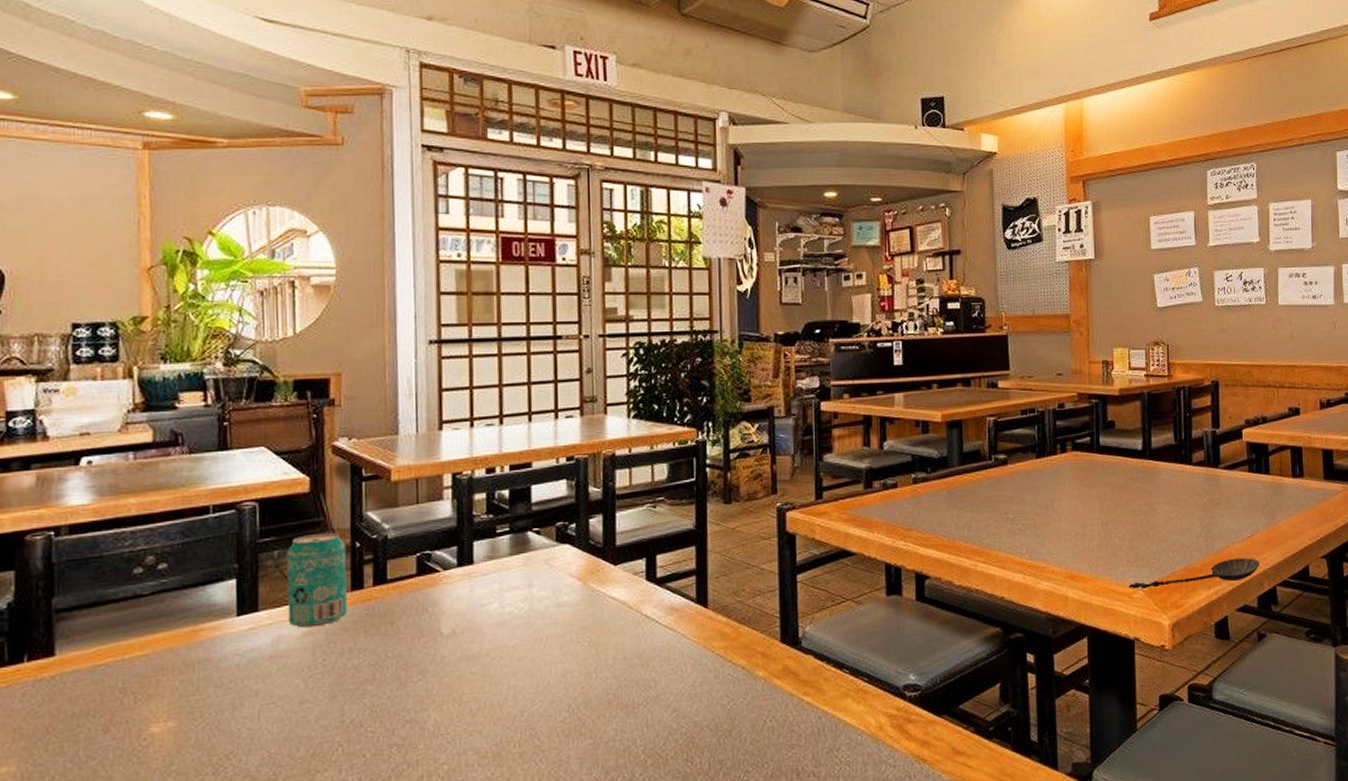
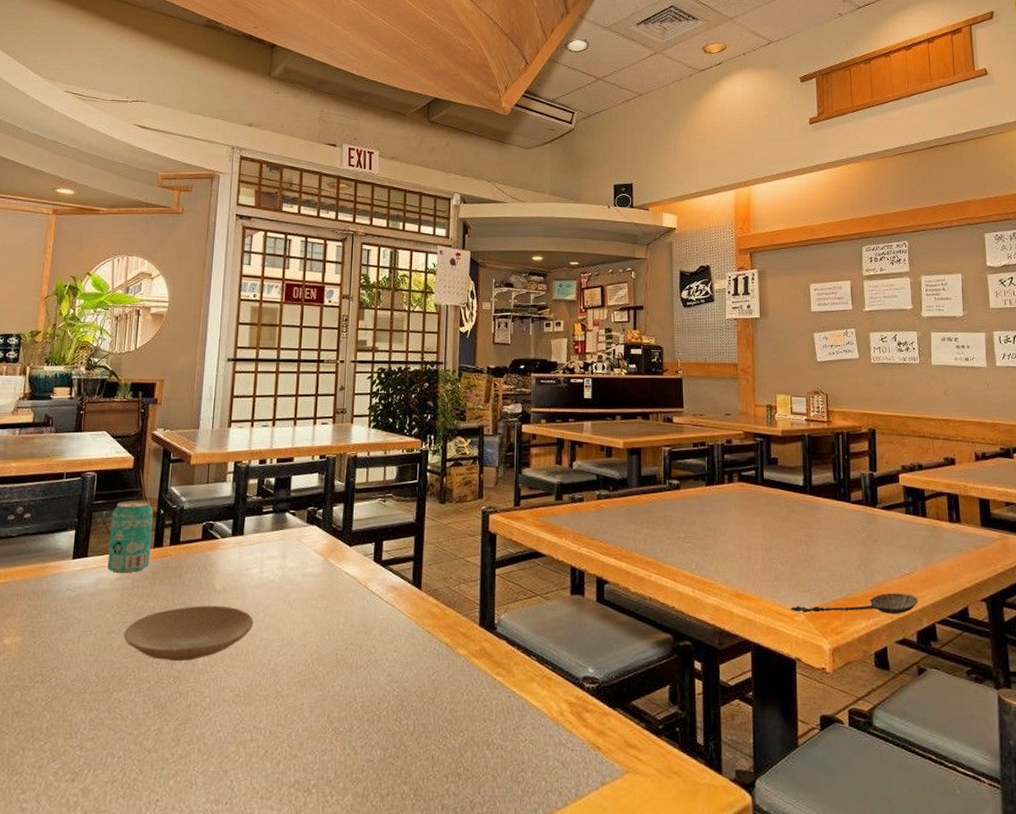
plate: none [322,652,497,728] -> present [123,605,254,662]

